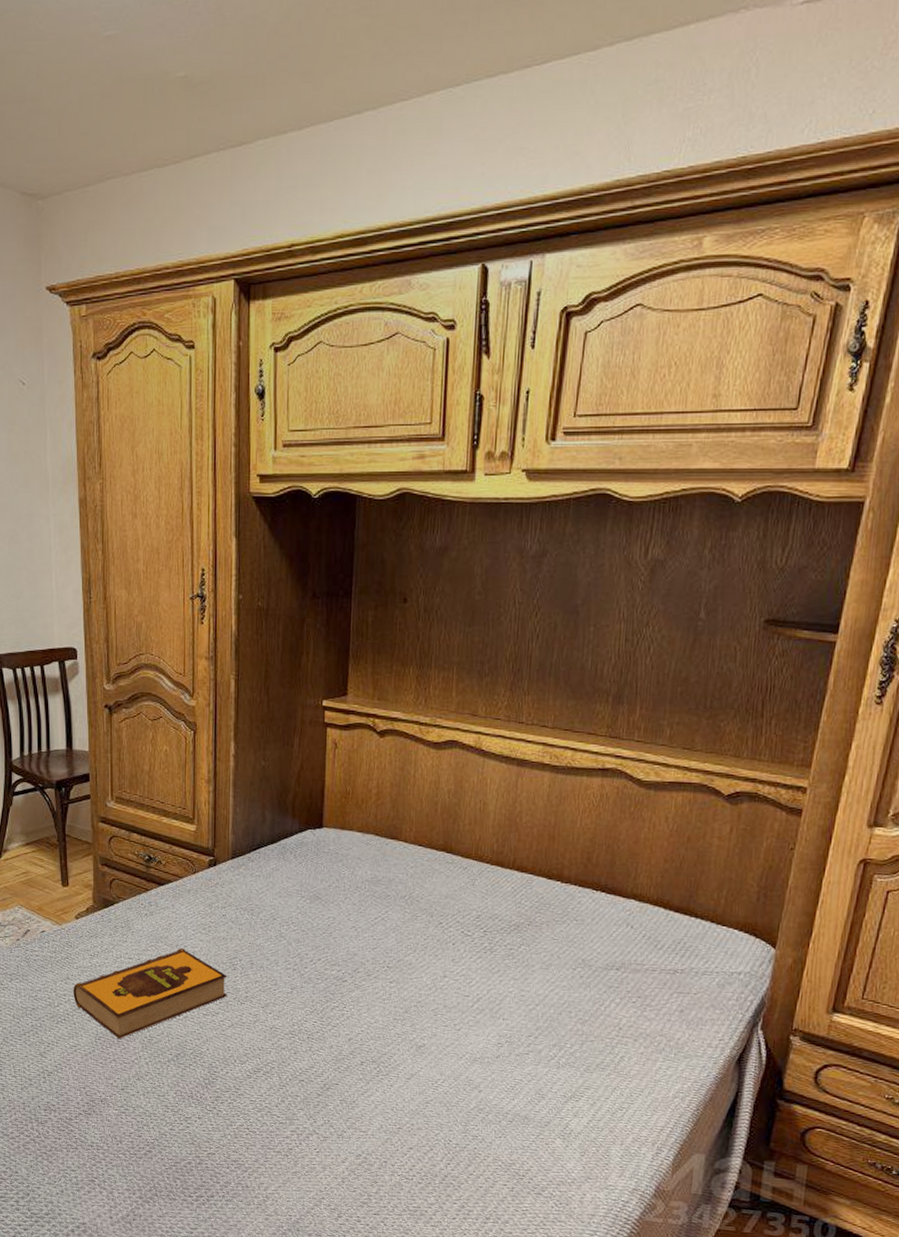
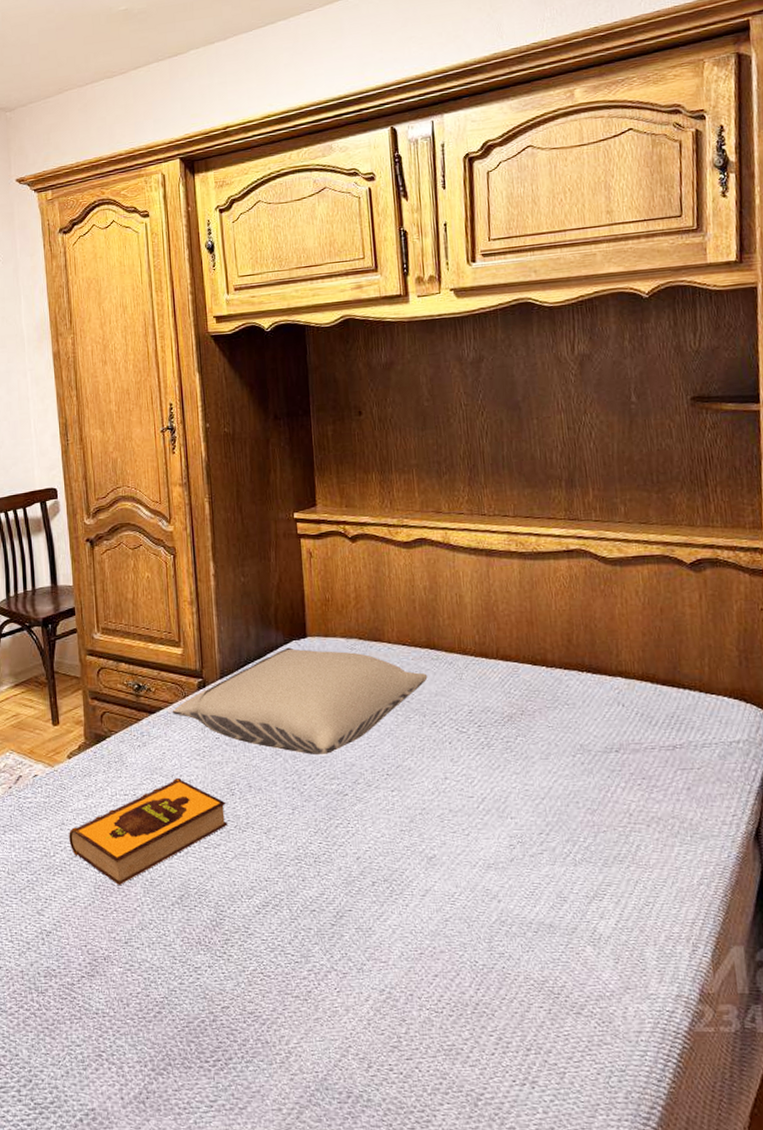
pillow: none [181,836,440,943] -> present [172,647,428,756]

